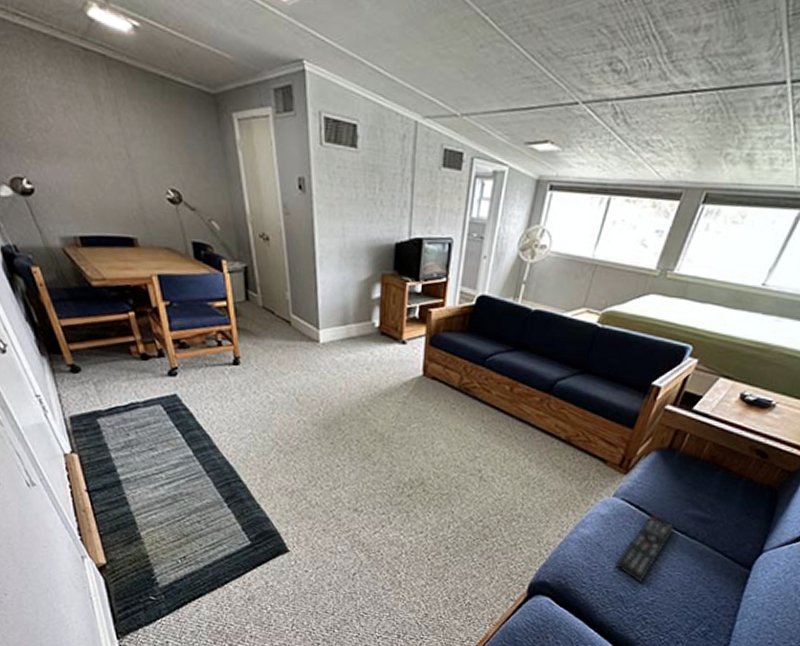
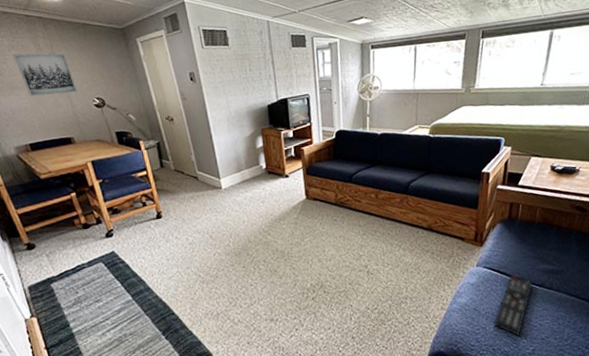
wall art: none [64,104,147,177] -> present [14,53,78,97]

